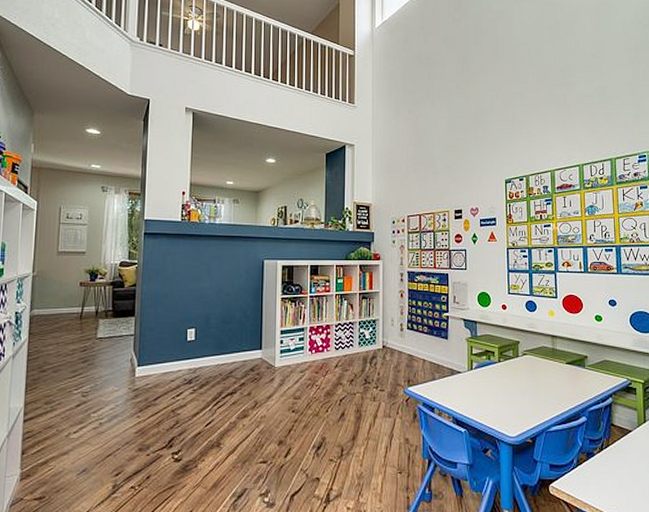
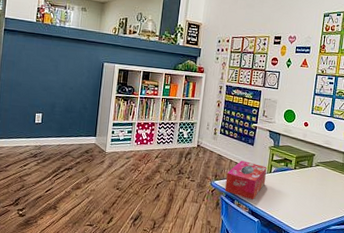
tissue box: none [421,359,467,406] -> present [225,160,267,200]

